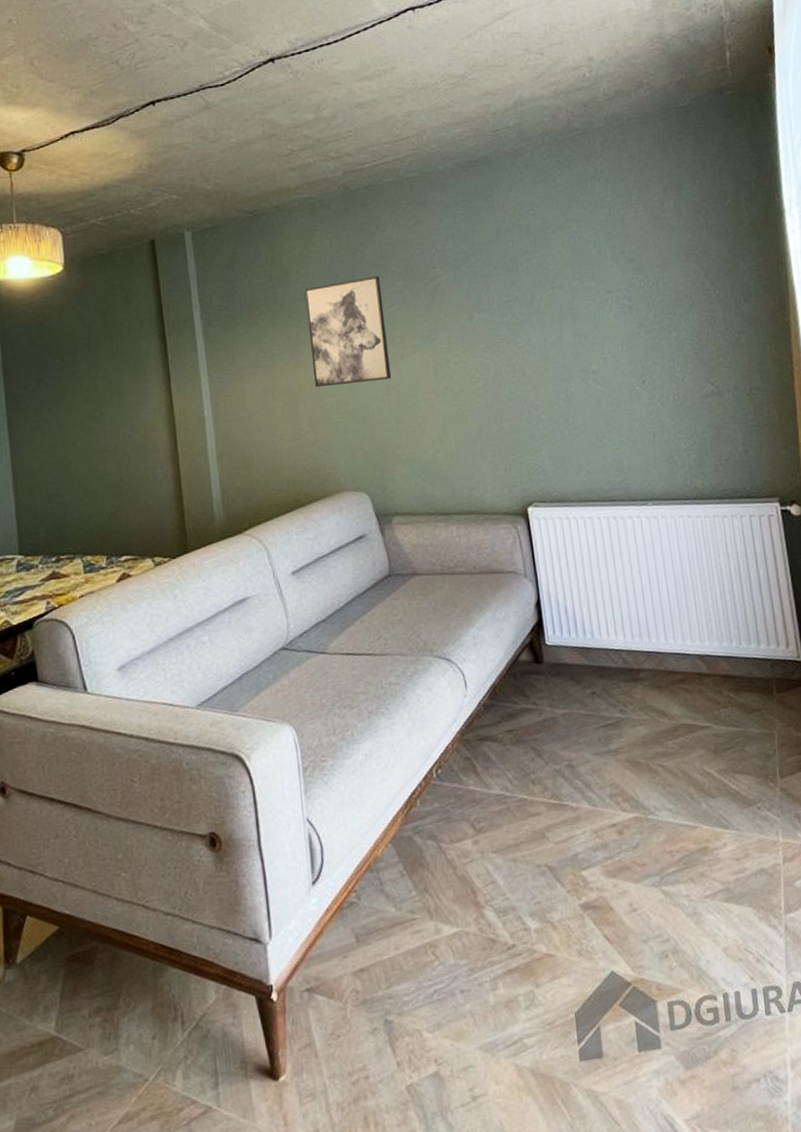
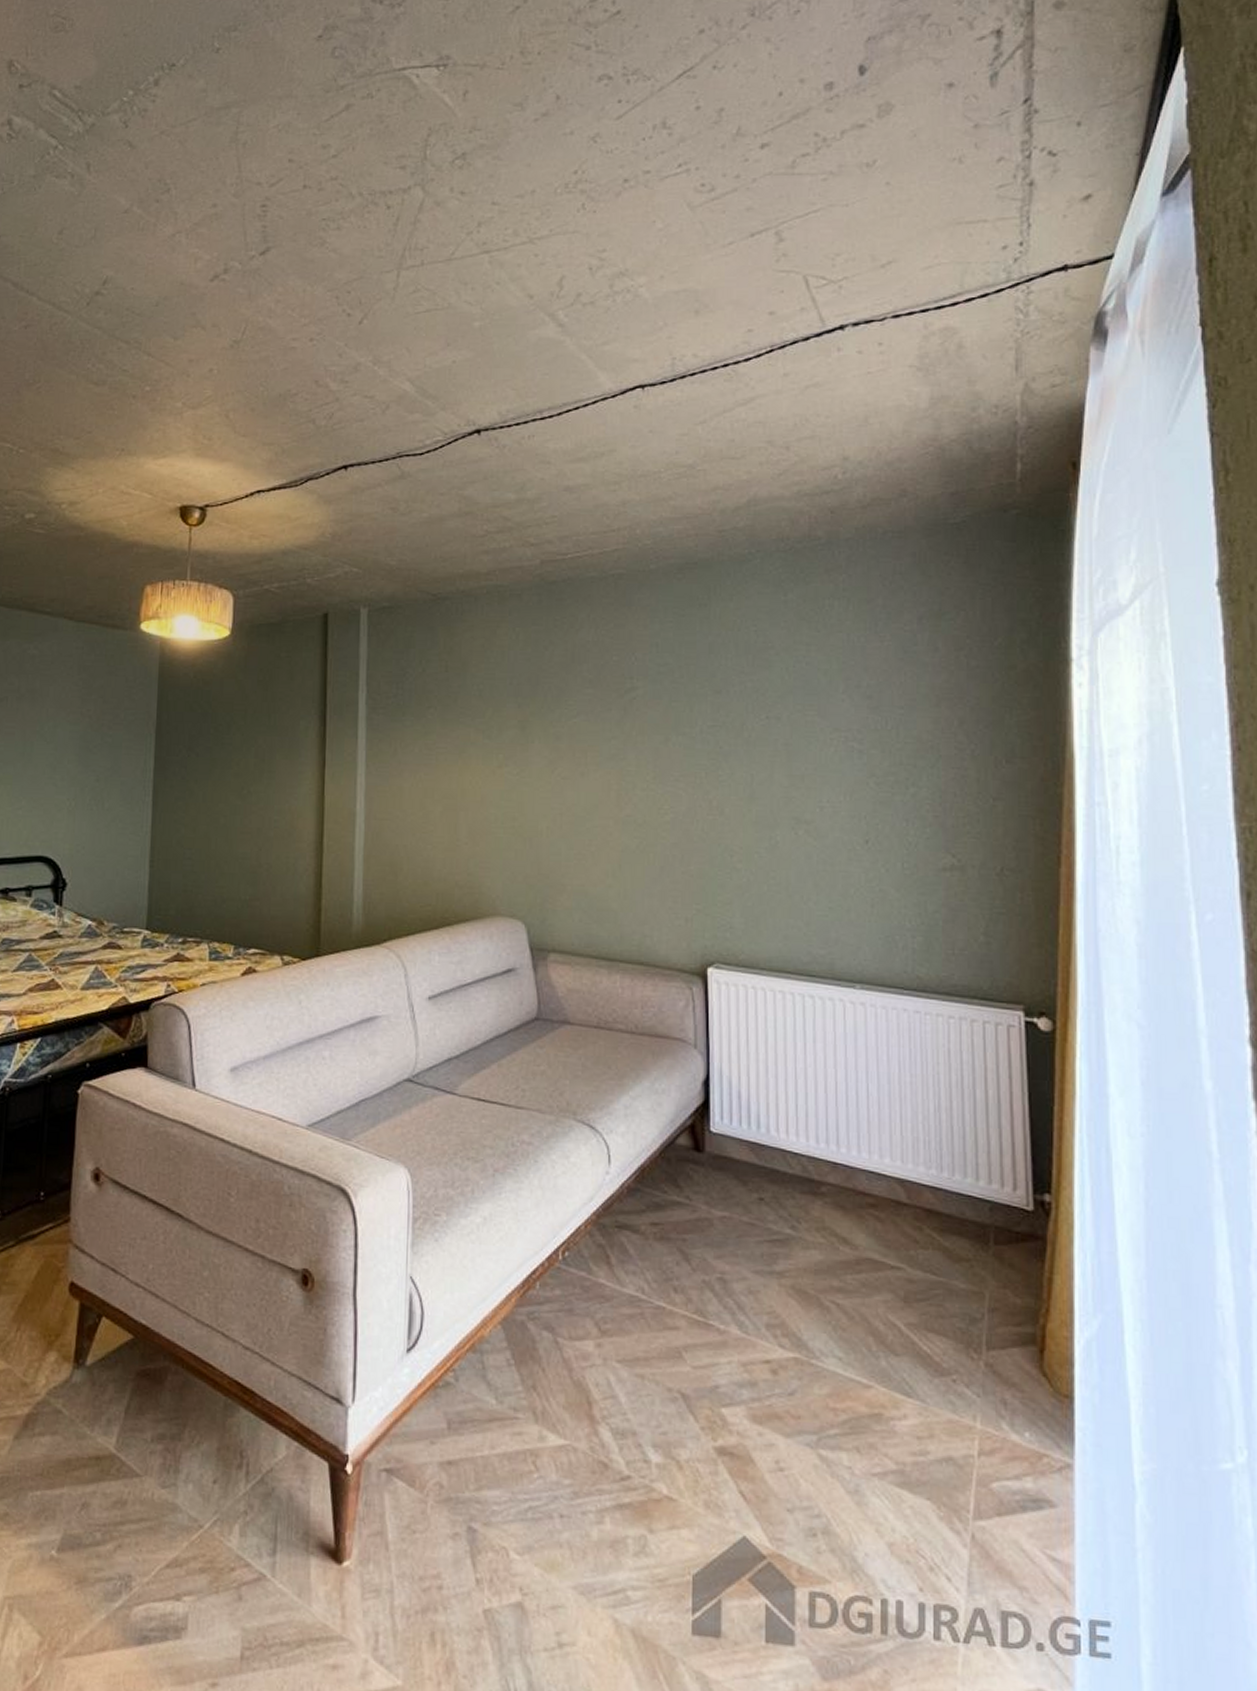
wall art: present [305,276,392,388] -> none [480,680,568,797]

